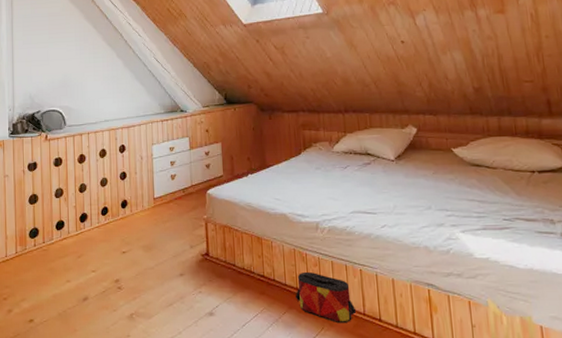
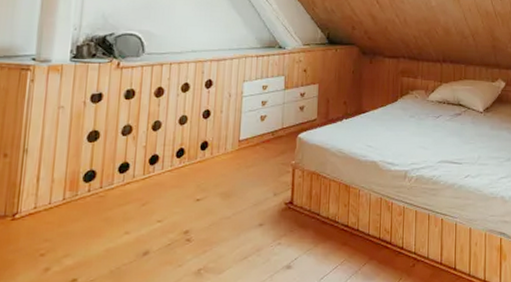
bag: present [295,271,357,324] -> none [376,221,434,274]

